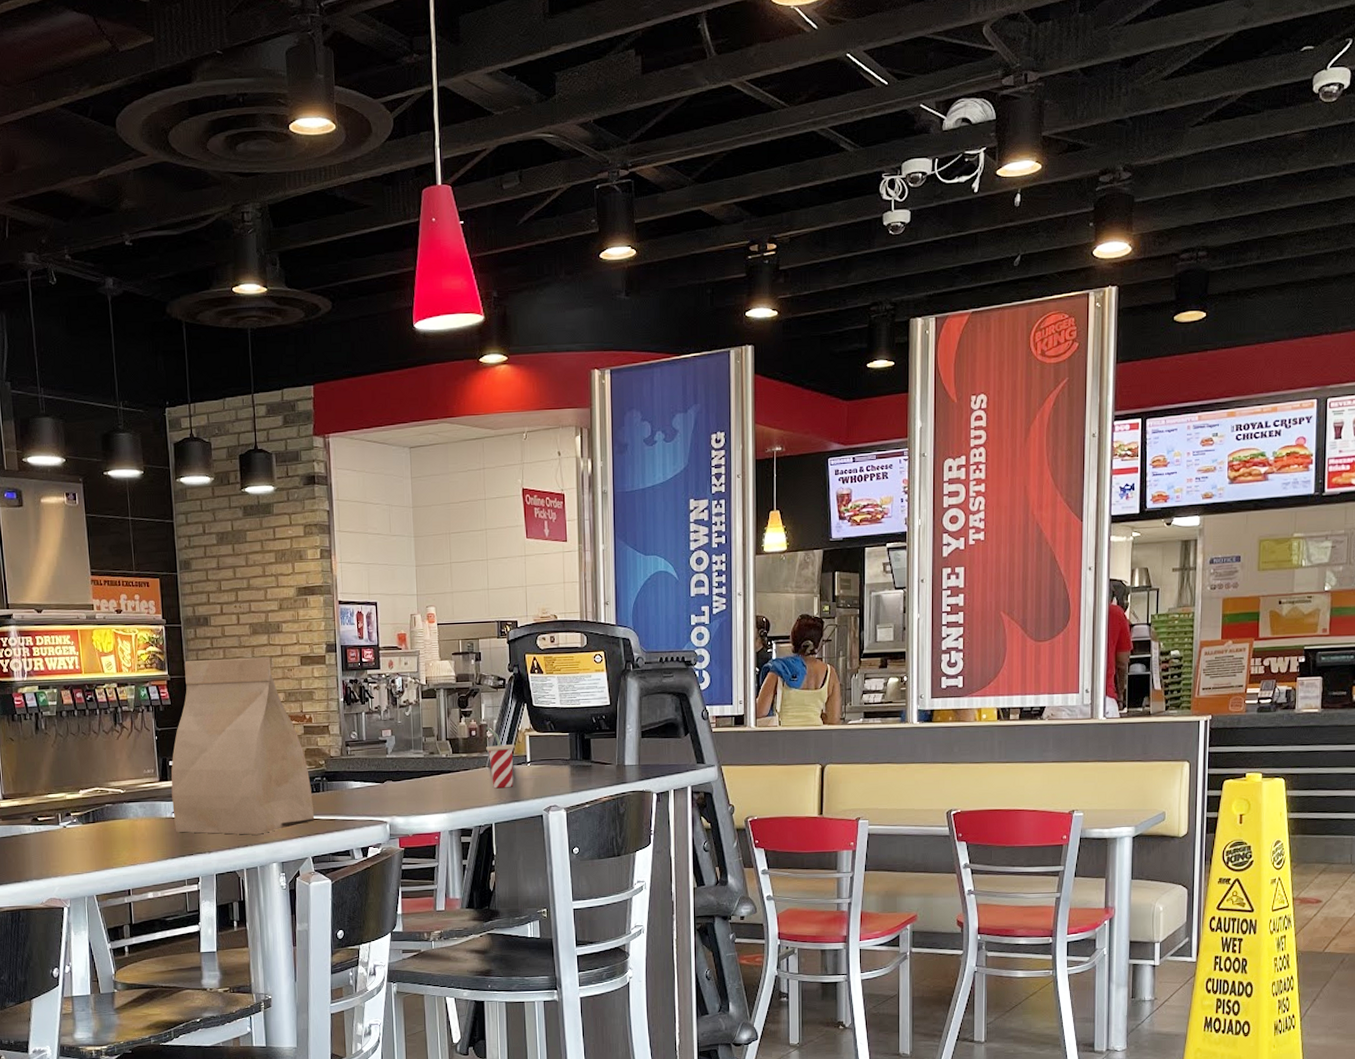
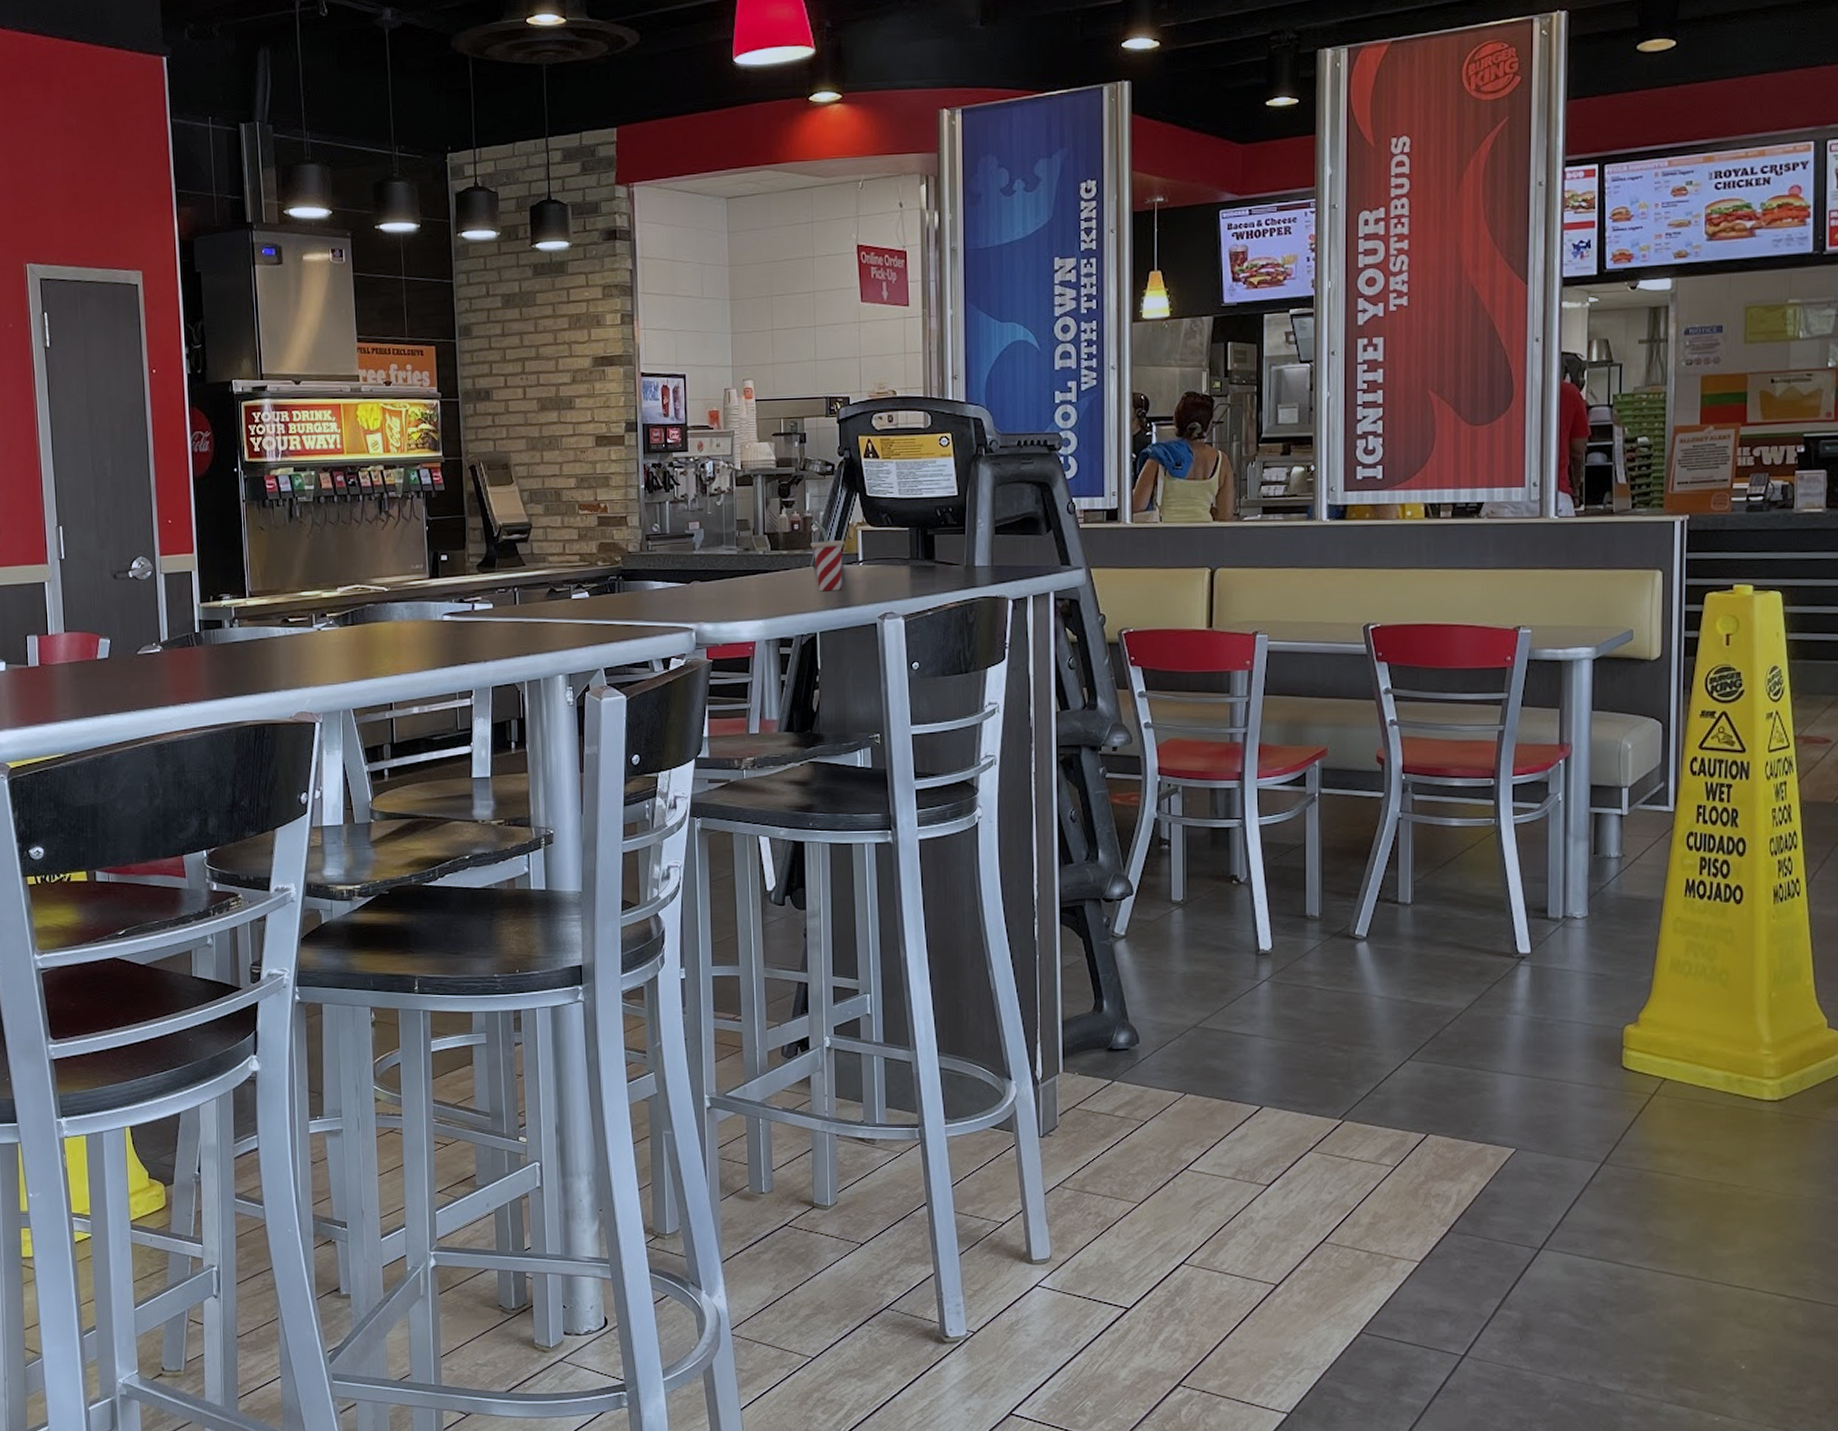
paper bag: present [171,656,315,835] -> none [442,436,608,642]

